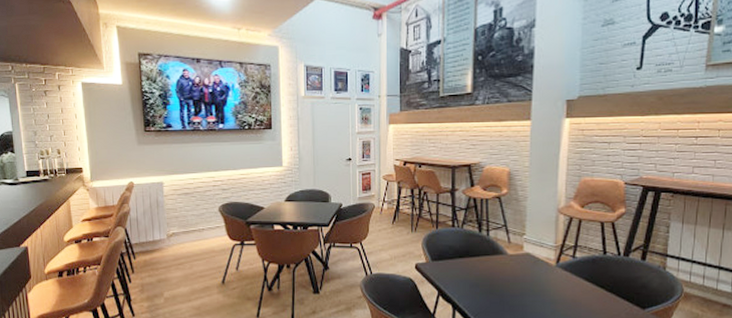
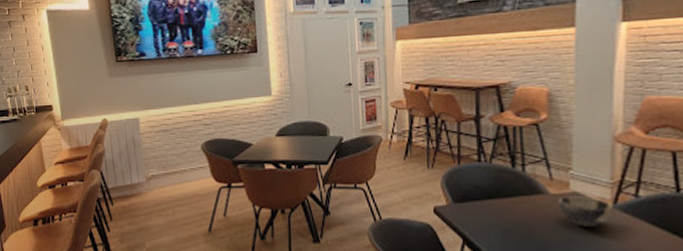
bowl: none [514,257,555,282] -> present [558,196,612,228]

